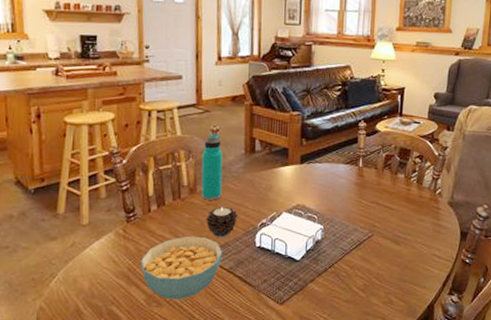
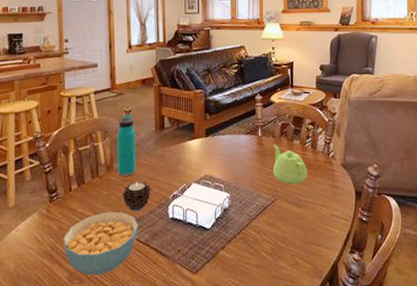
teapot: none [371,176,410,221] -> present [272,144,308,185]

